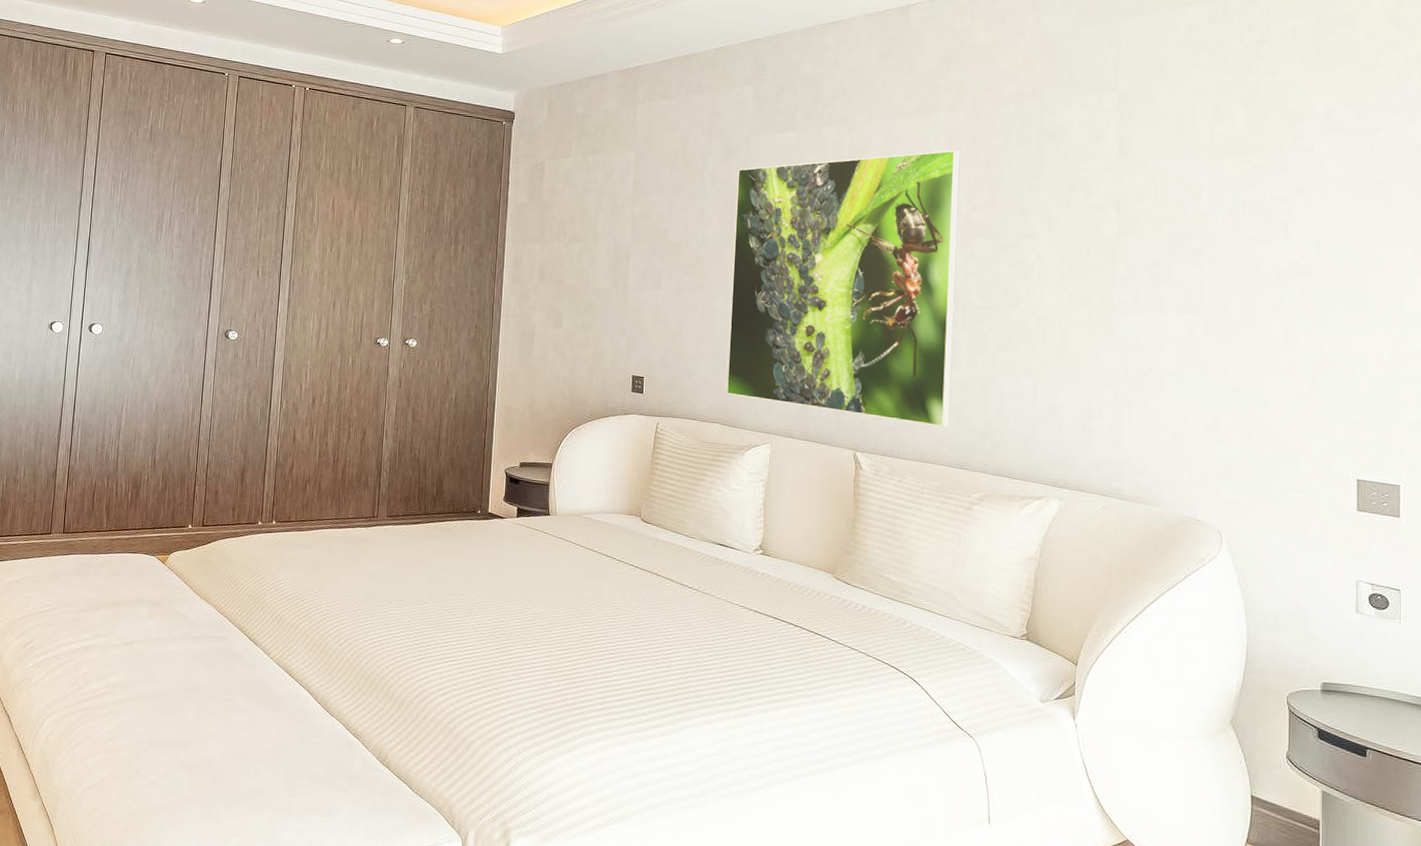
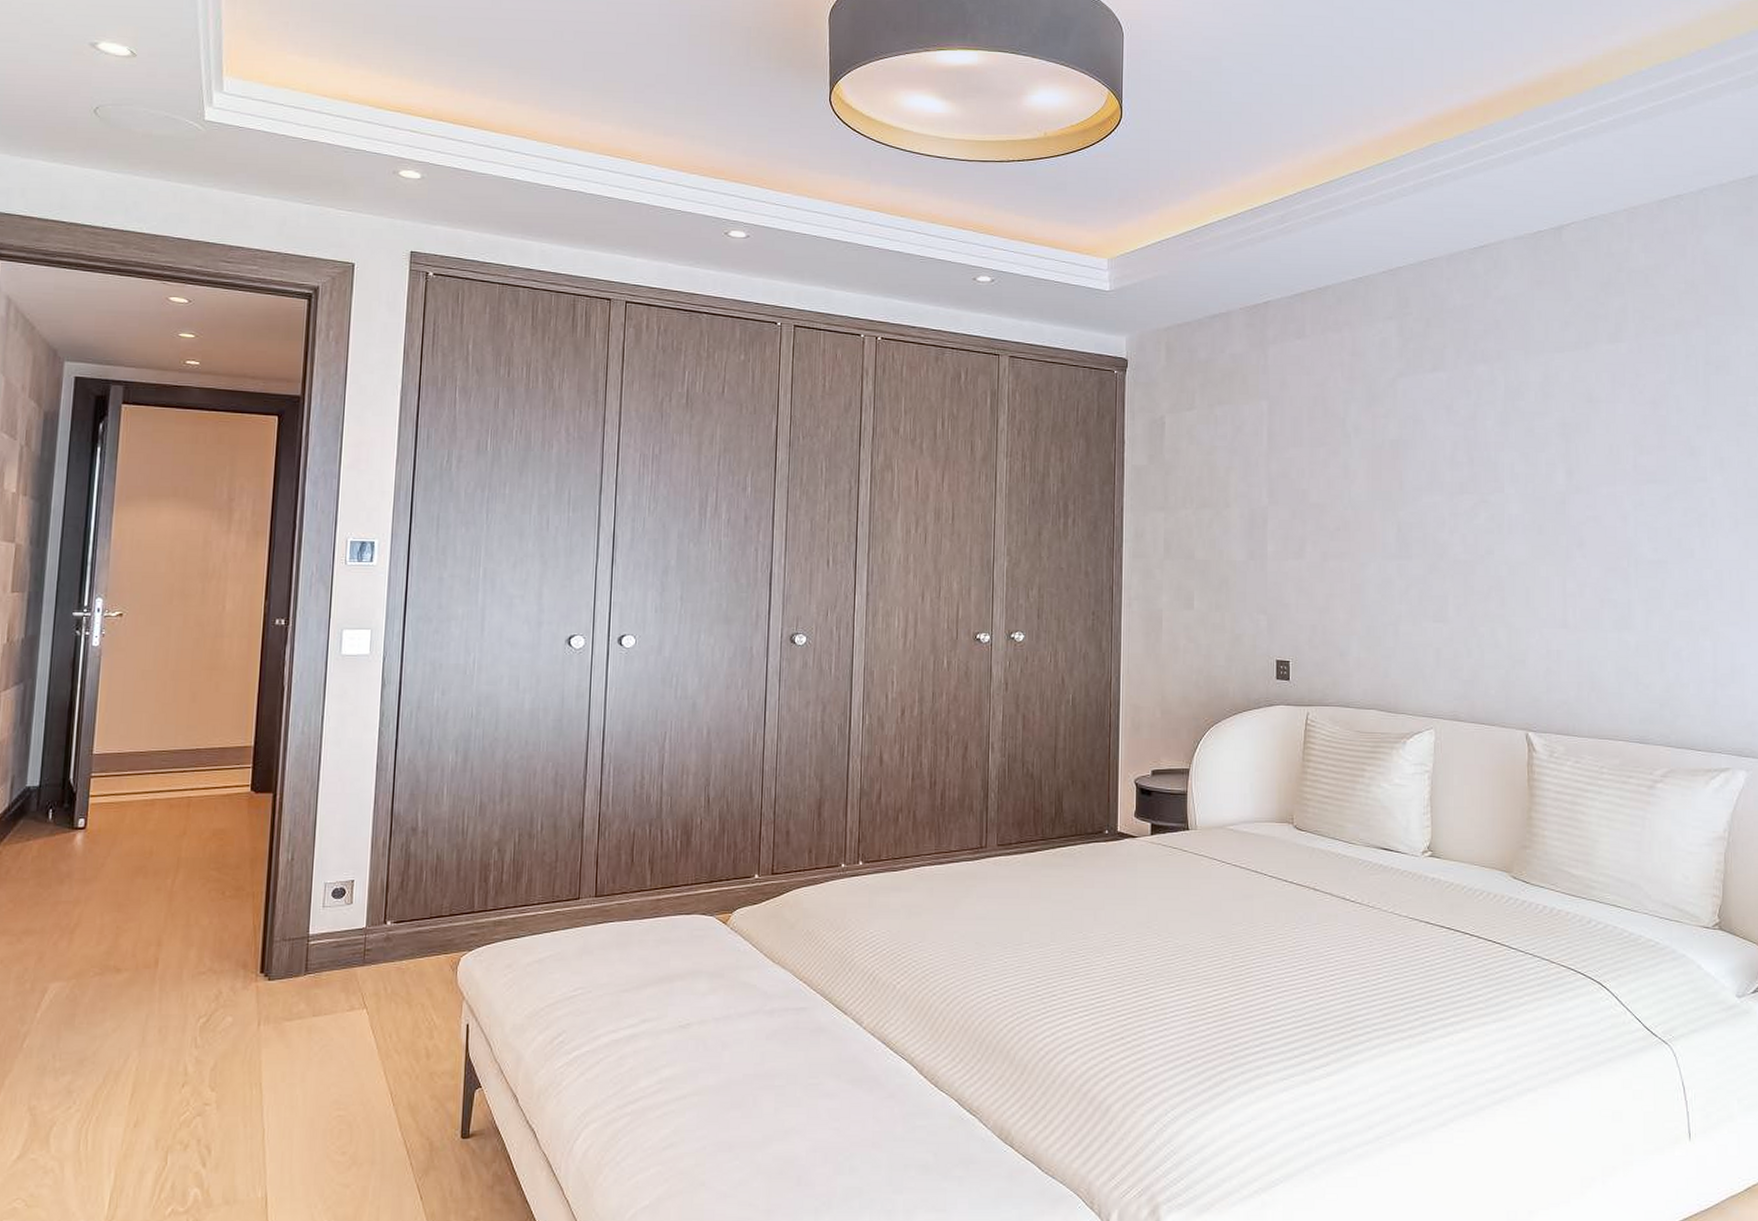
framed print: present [726,150,961,427] -> none [1382,387,1627,698]

